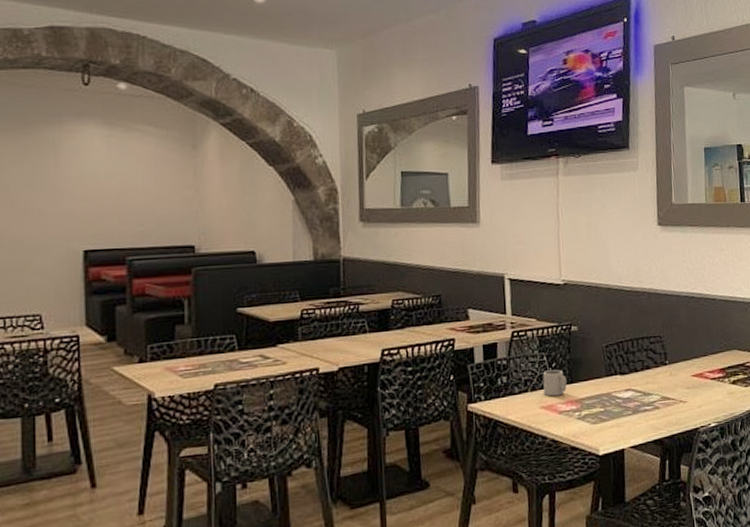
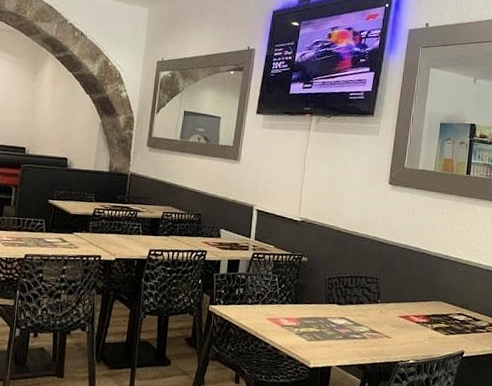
cup: present [542,369,567,397] -> none [271,290,292,312]

